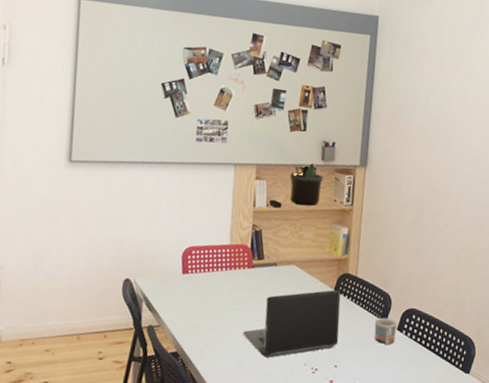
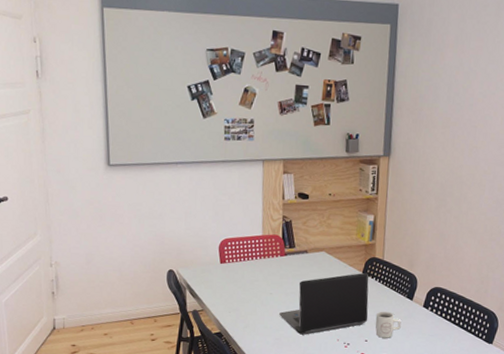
planter: present [290,163,323,206] -> none [317,156,348,196]
mug: none [346,333,374,364] -> present [375,311,401,338]
mug: present [374,317,397,344] -> none [401,296,422,320]

